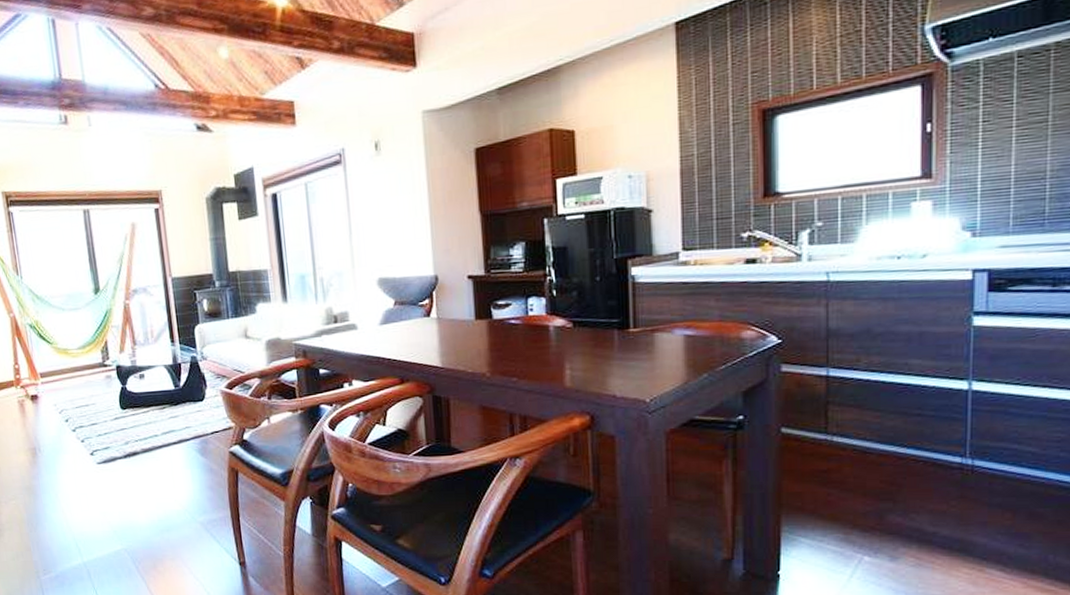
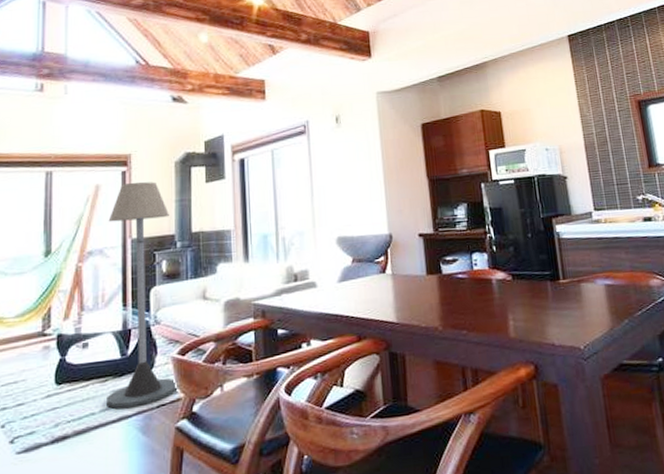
floor lamp: none [147,219,230,433] -> present [105,181,179,409]

